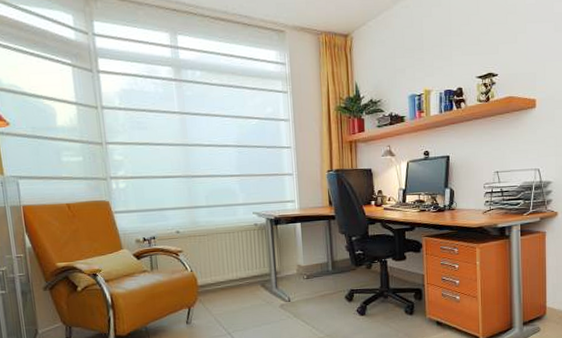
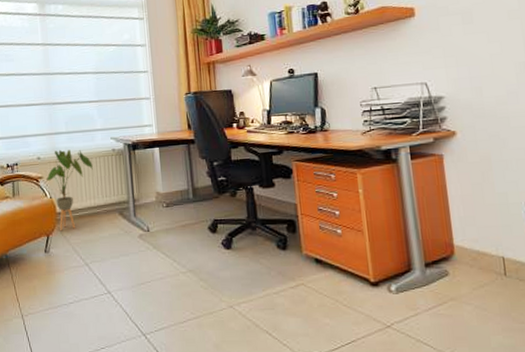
house plant: none [186,223,235,302] -> present [46,149,93,230]

